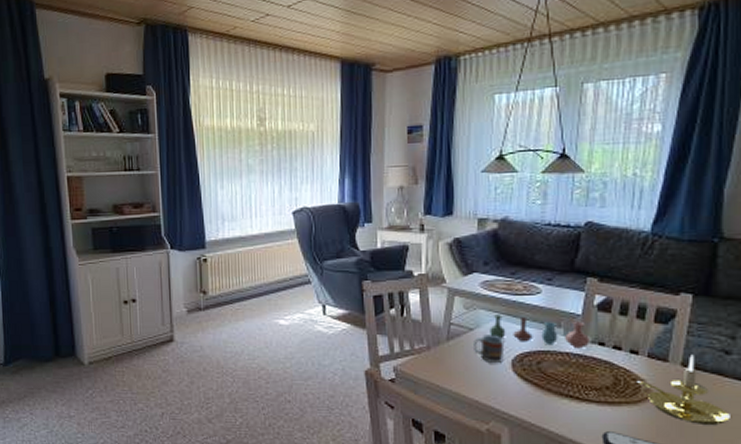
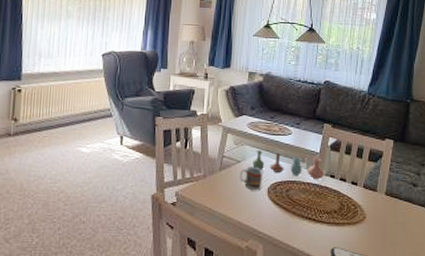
candle holder: present [637,354,730,425] -> none [356,186,416,241]

